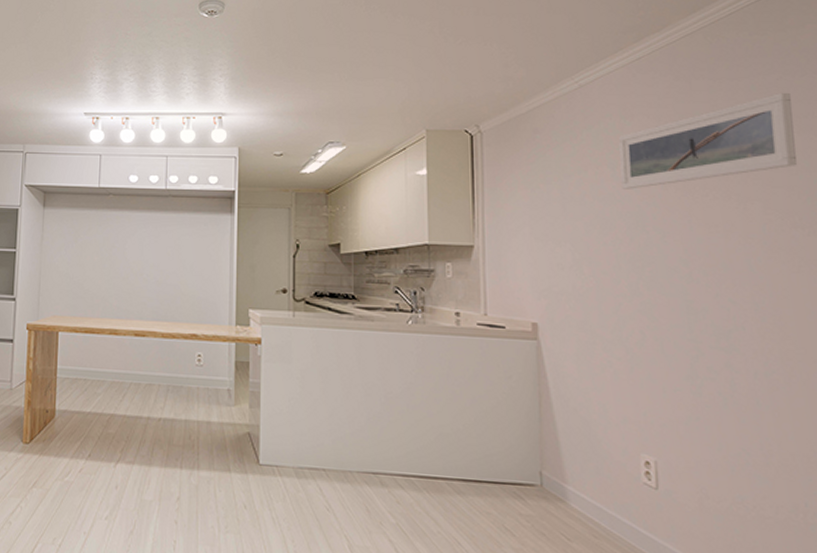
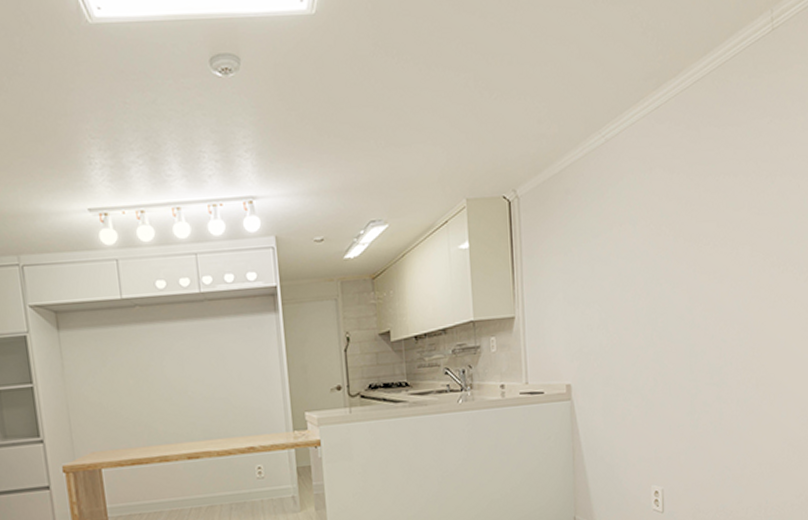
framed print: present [619,92,797,189] -> none [639,135,778,245]

